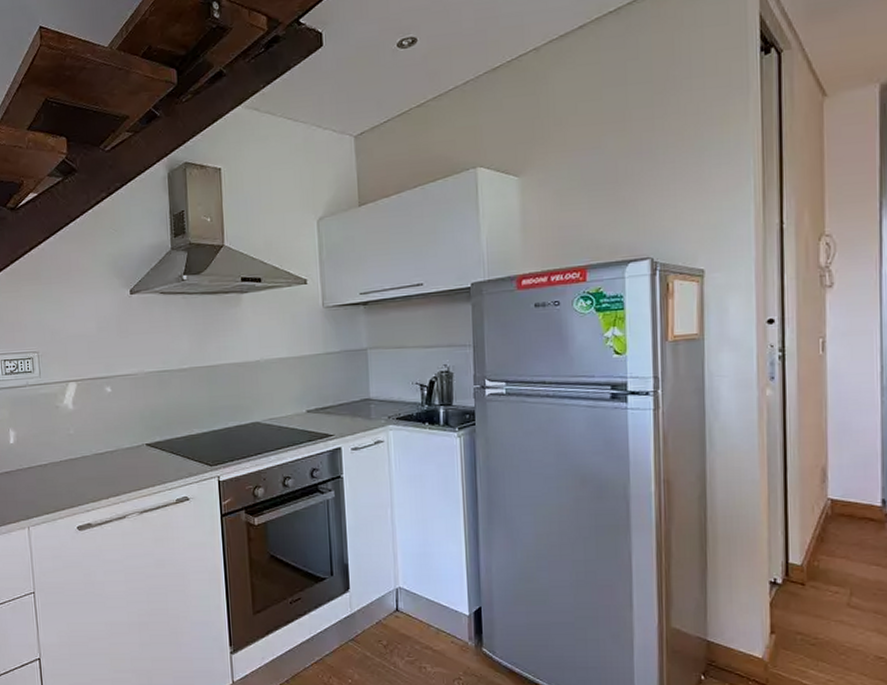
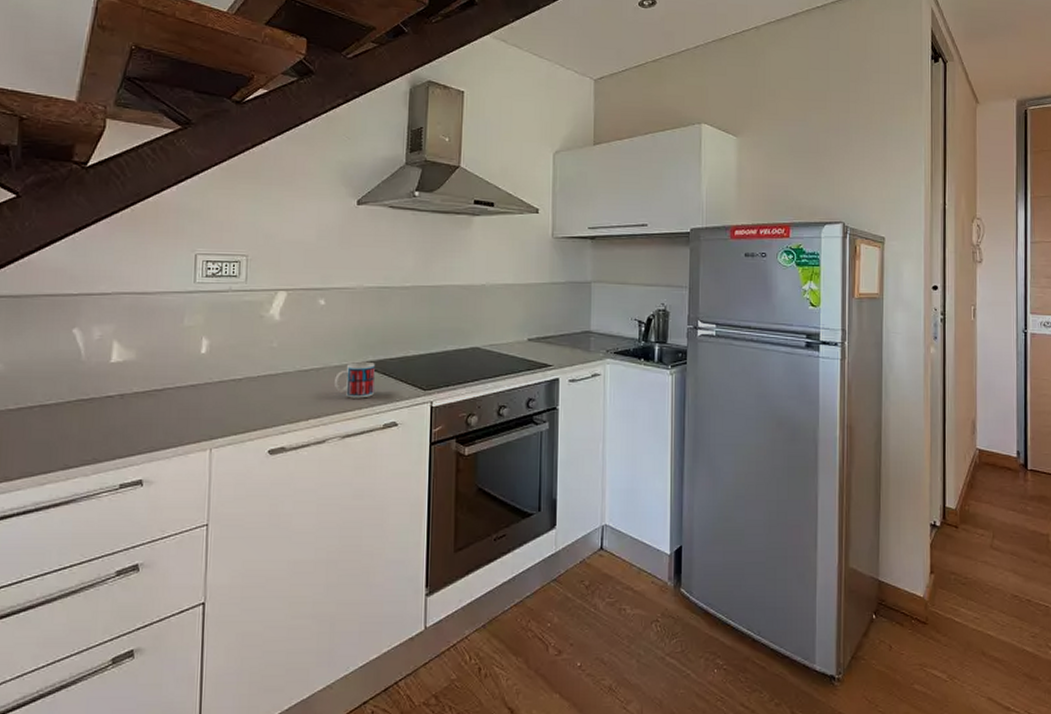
mug: none [128,442,164,477] -> present [335,361,375,398]

